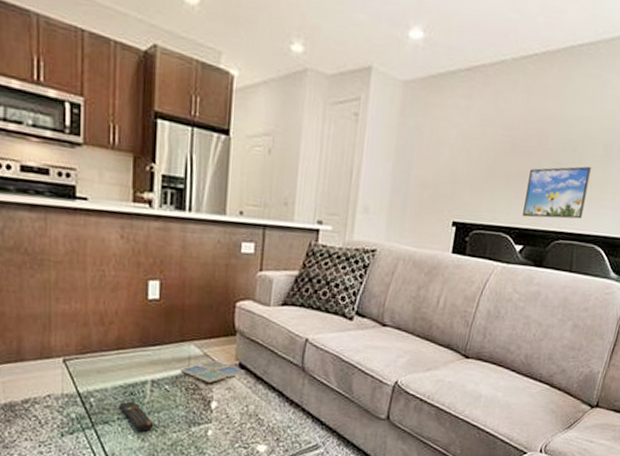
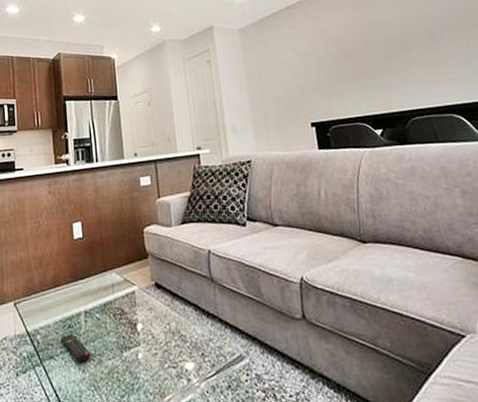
drink coaster: present [180,360,245,384] -> none [106,284,162,307]
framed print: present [522,166,591,219] -> none [366,50,429,105]

